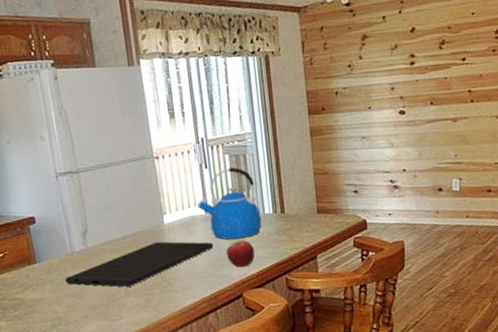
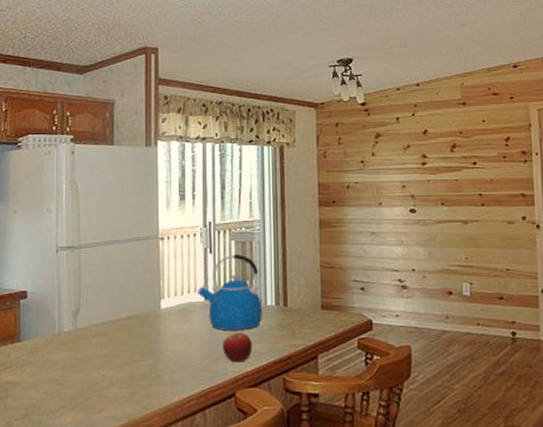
cutting board: present [65,241,214,287] -> none [47,327,210,376]

